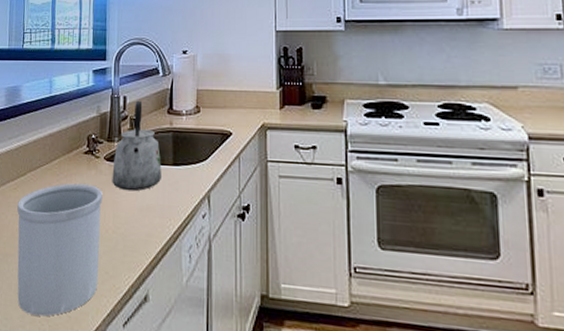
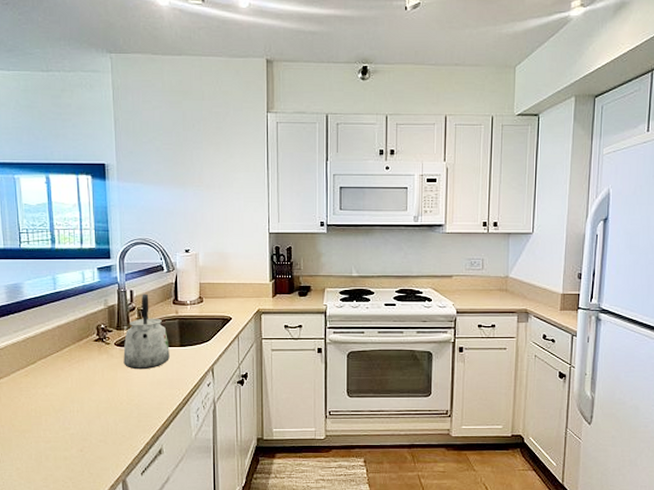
utensil holder: present [17,183,103,317] -> none [30,367,116,476]

